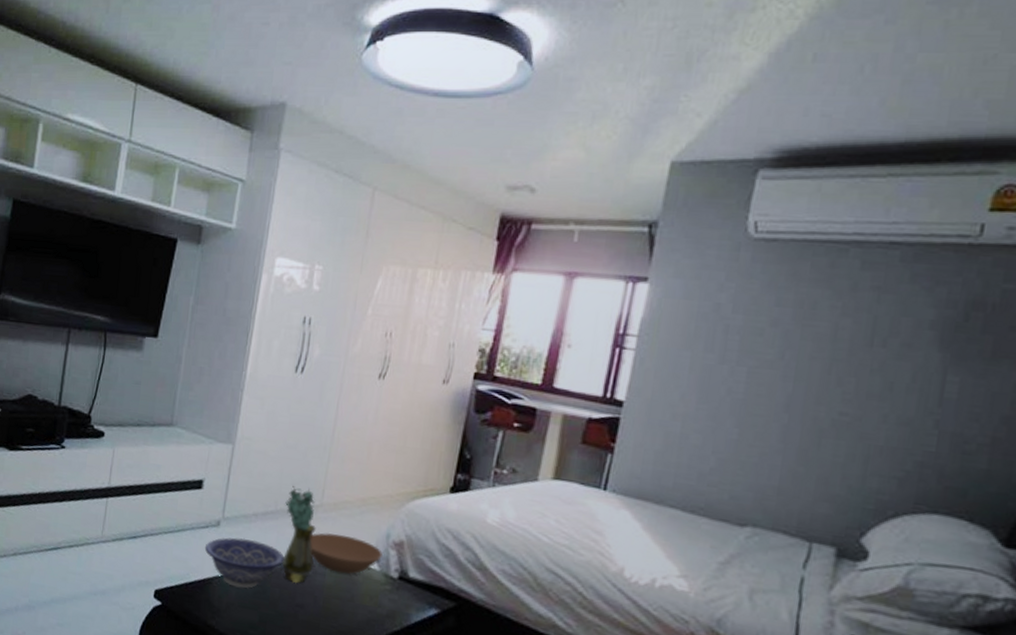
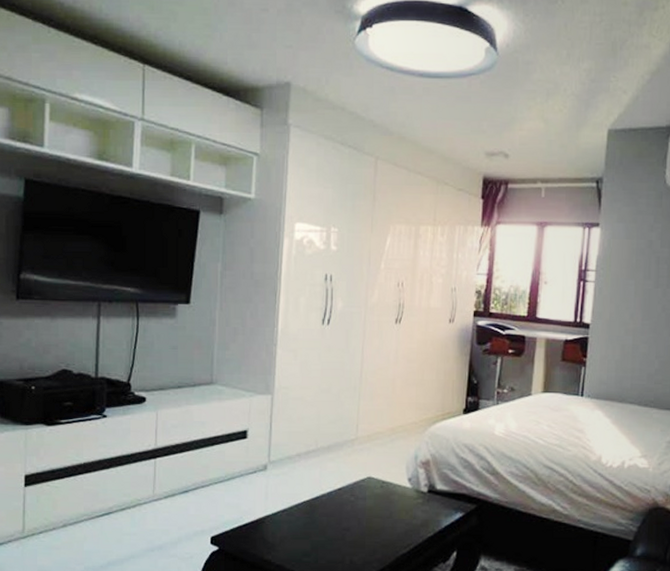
decorative bowl: present [204,537,285,589] -> none [254,477,329,522]
vase: present [282,486,316,584] -> none [325,425,355,511]
bowl: present [310,532,383,575] -> none [350,461,414,495]

